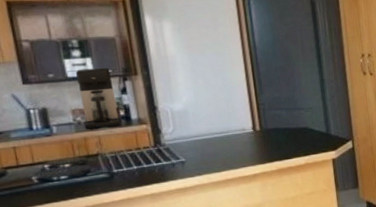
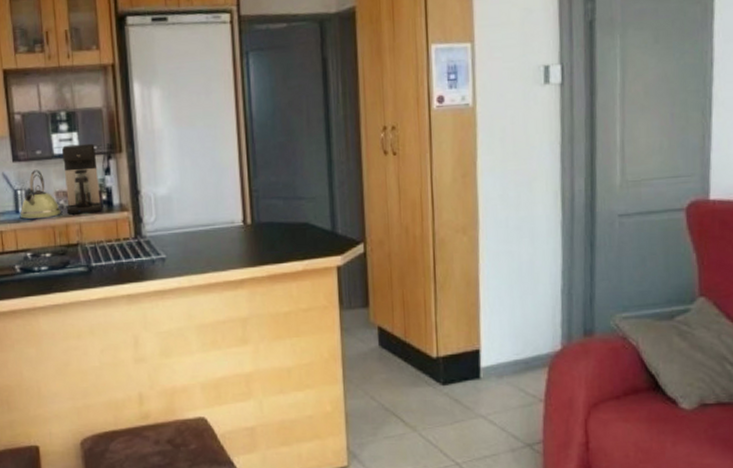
kettle: none [33,91,79,136] -> present [19,169,61,220]

